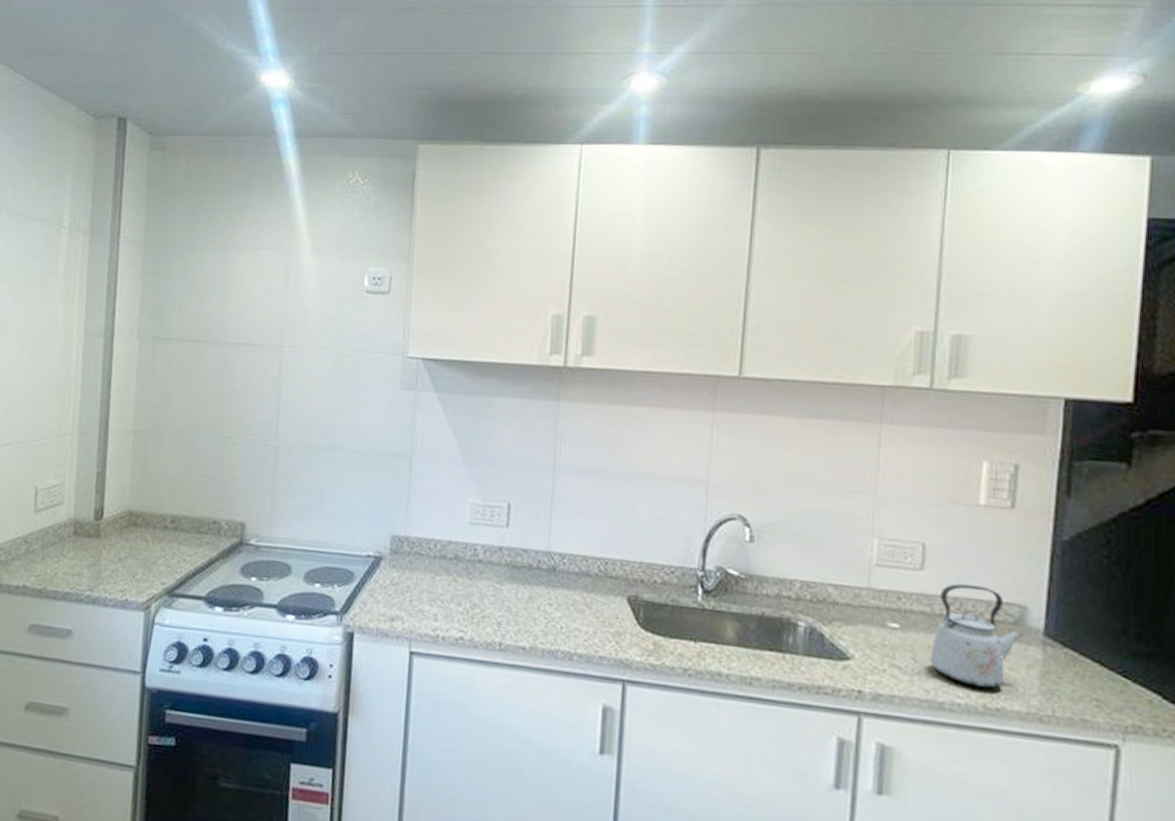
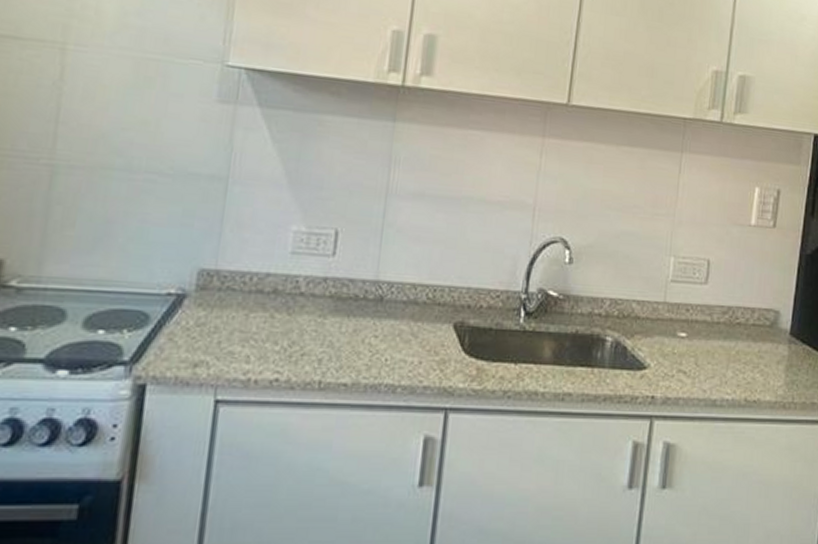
kettle: present [929,583,1023,689] -> none [707,294,776,384]

